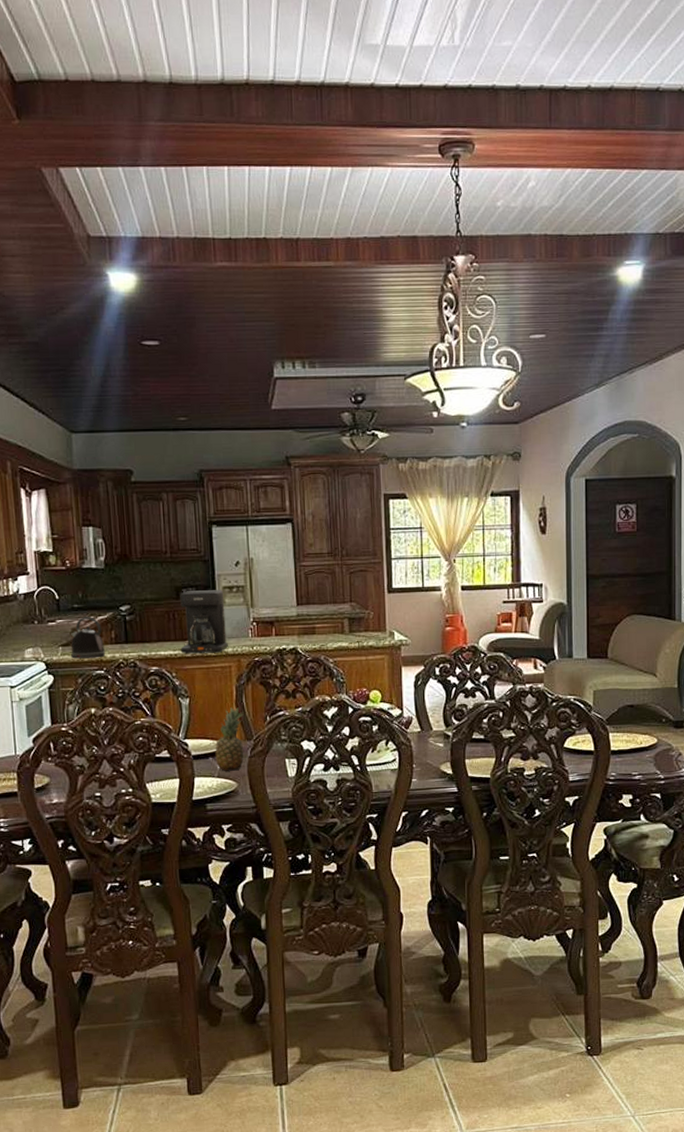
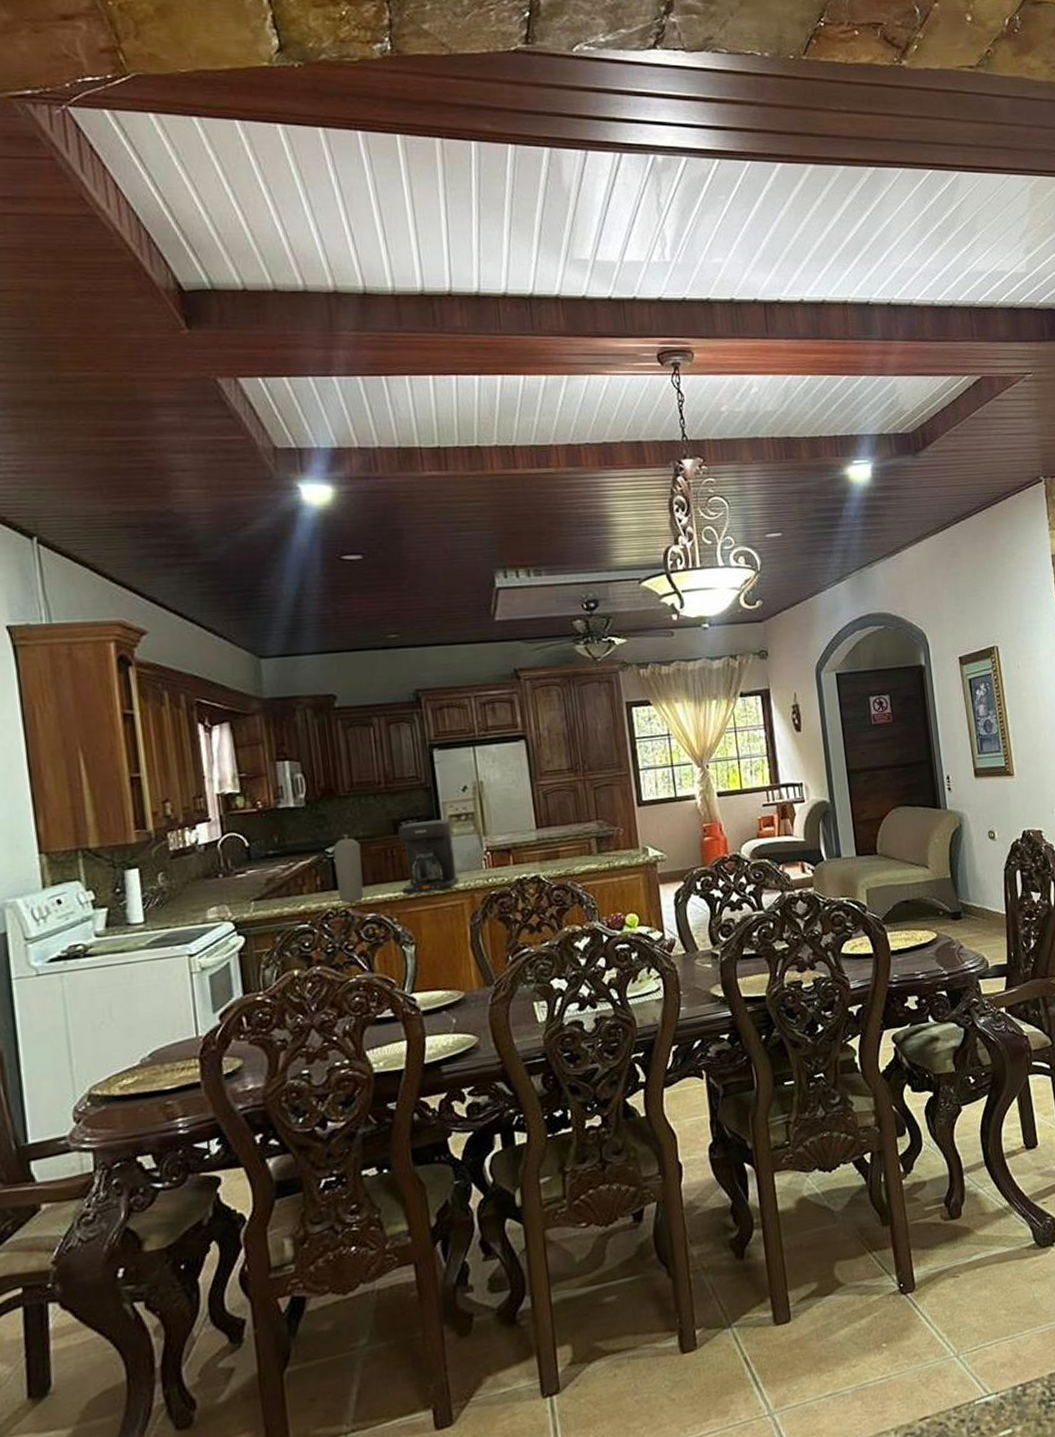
kettle: present [71,616,106,659] -> none [265,862,310,914]
canister: none [125,595,150,656] -> present [332,833,364,903]
fruit: present [215,707,245,771] -> none [449,949,485,1025]

